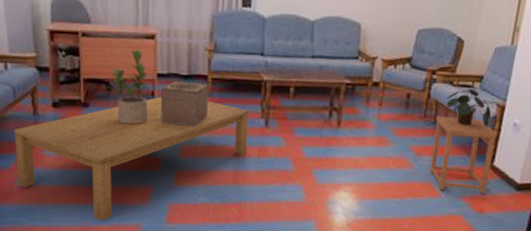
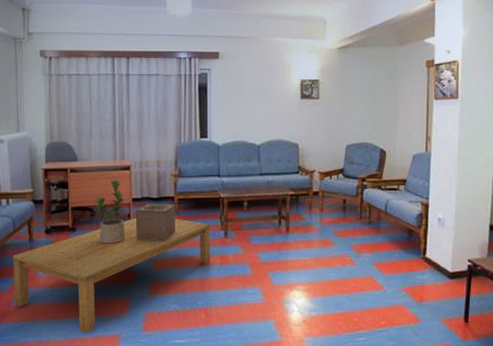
side table: present [430,115,497,194] -> none [370,216,425,284]
potted plant: present [446,89,492,127] -> none [378,192,418,223]

